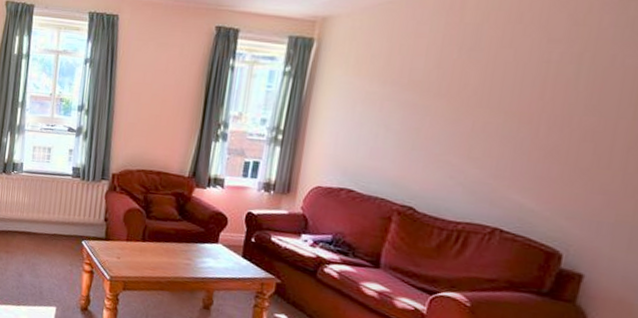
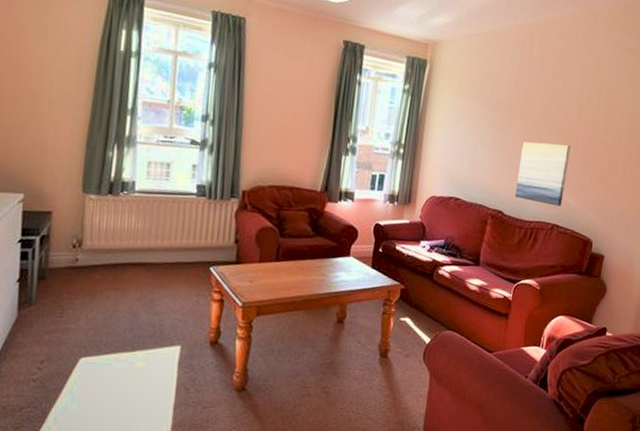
wall art: none [433,126,526,206] -> present [514,142,571,206]

